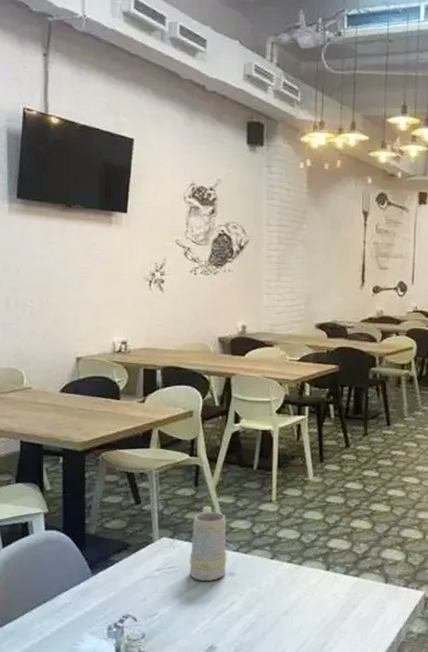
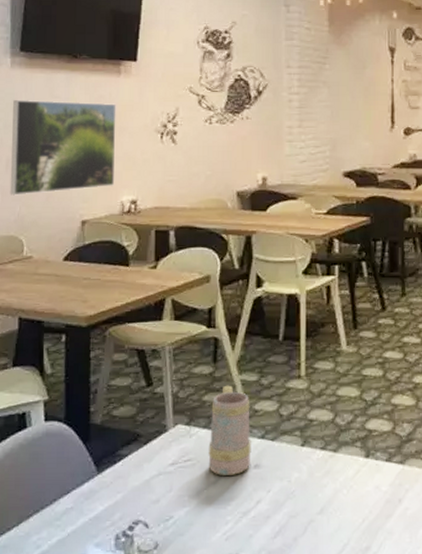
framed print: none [10,244,108,332] -> present [10,100,116,196]

